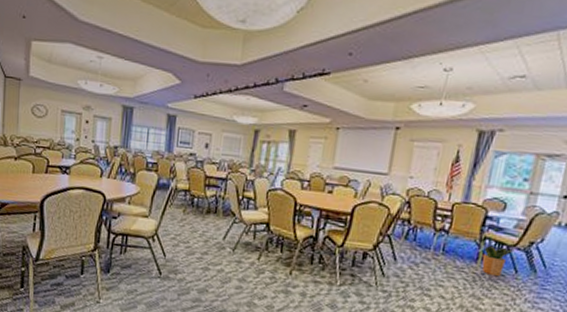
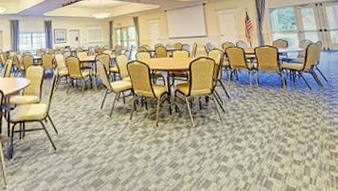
potted plant: present [480,244,513,277] -> none [282,72,303,96]

